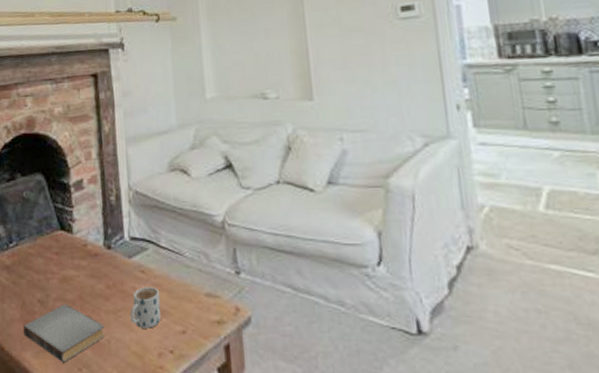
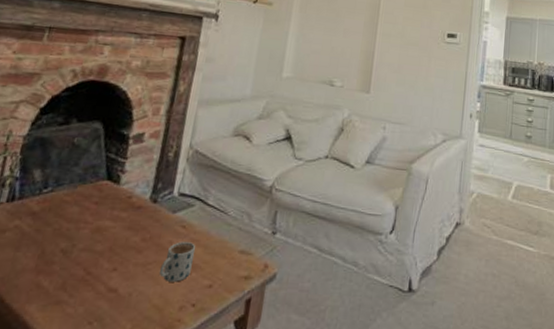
book: present [23,304,105,363] -> none [33,255,130,316]

